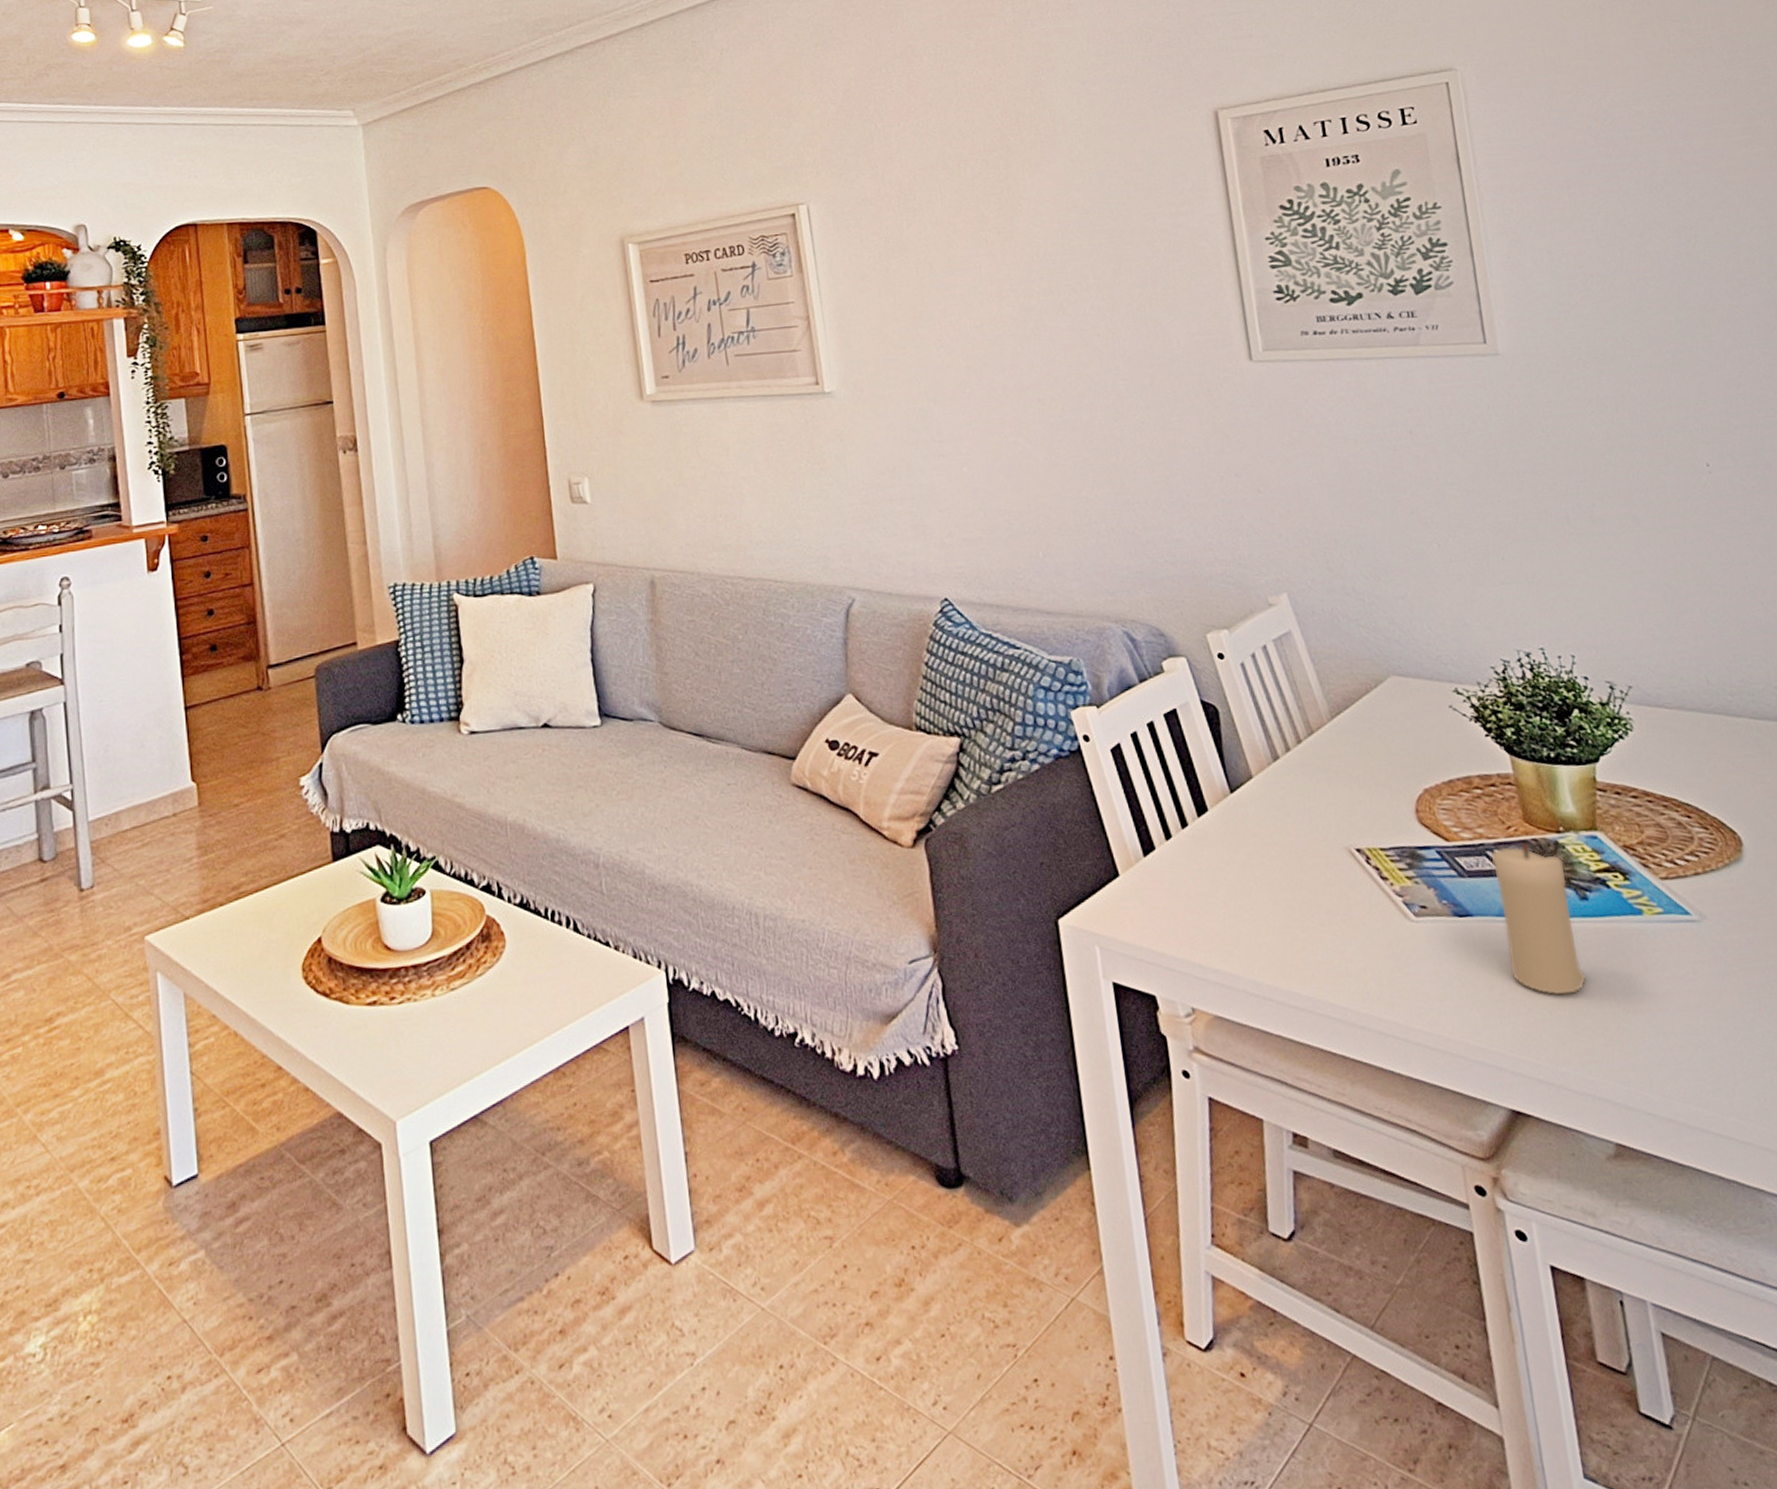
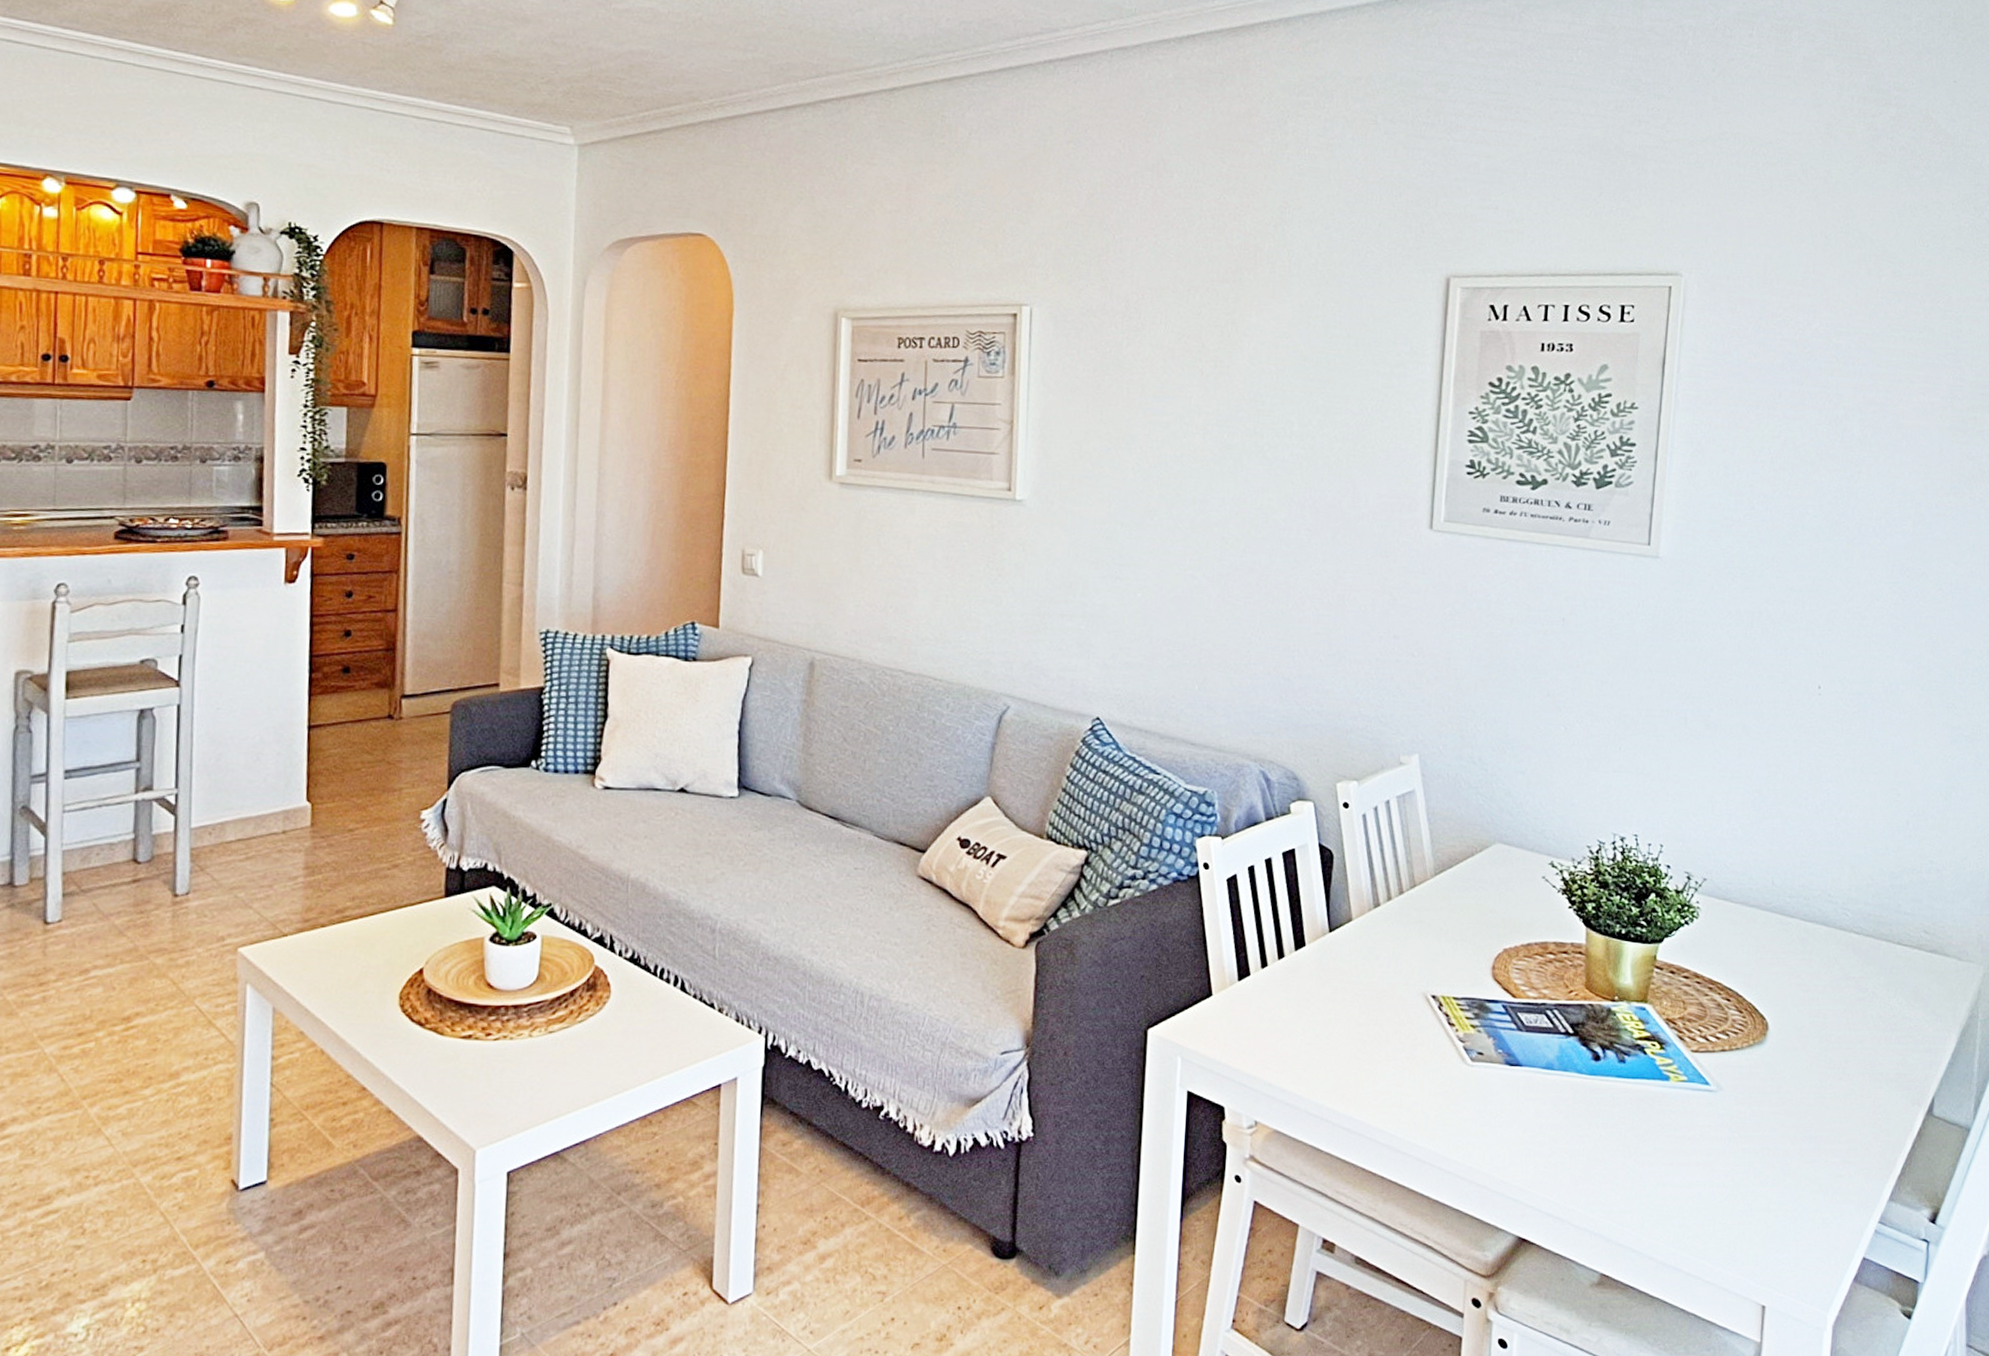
candle: present [1490,843,1587,995] -> none [1545,1007,1611,1143]

